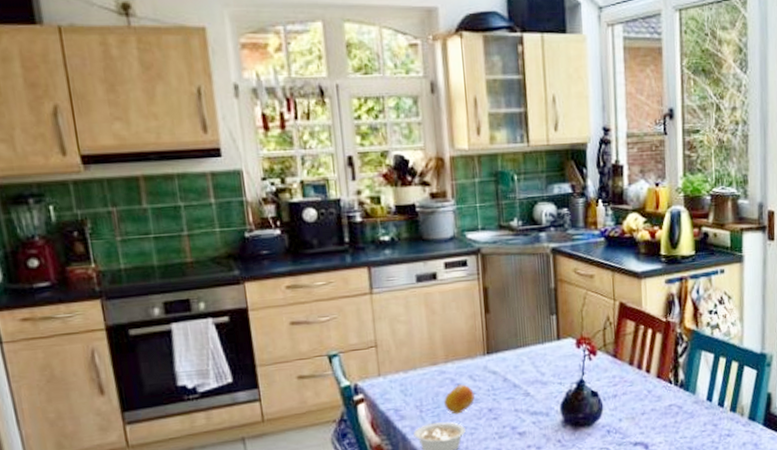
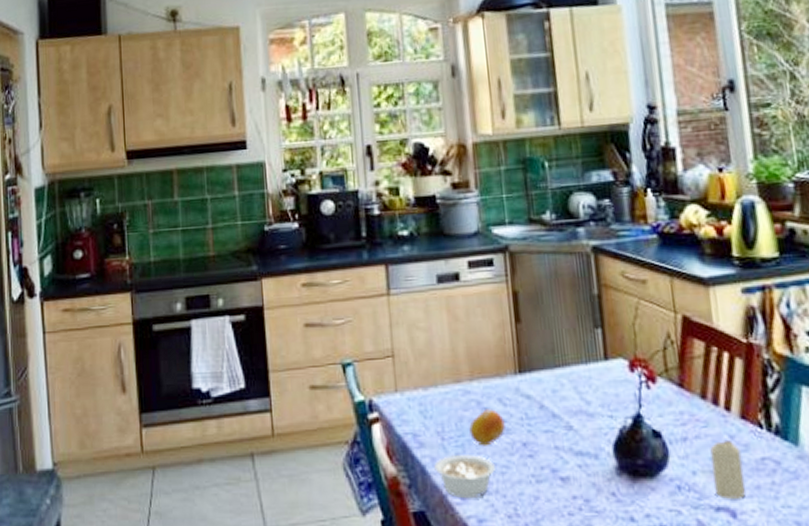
candle: none [633,394,657,436] -> present [710,441,747,499]

